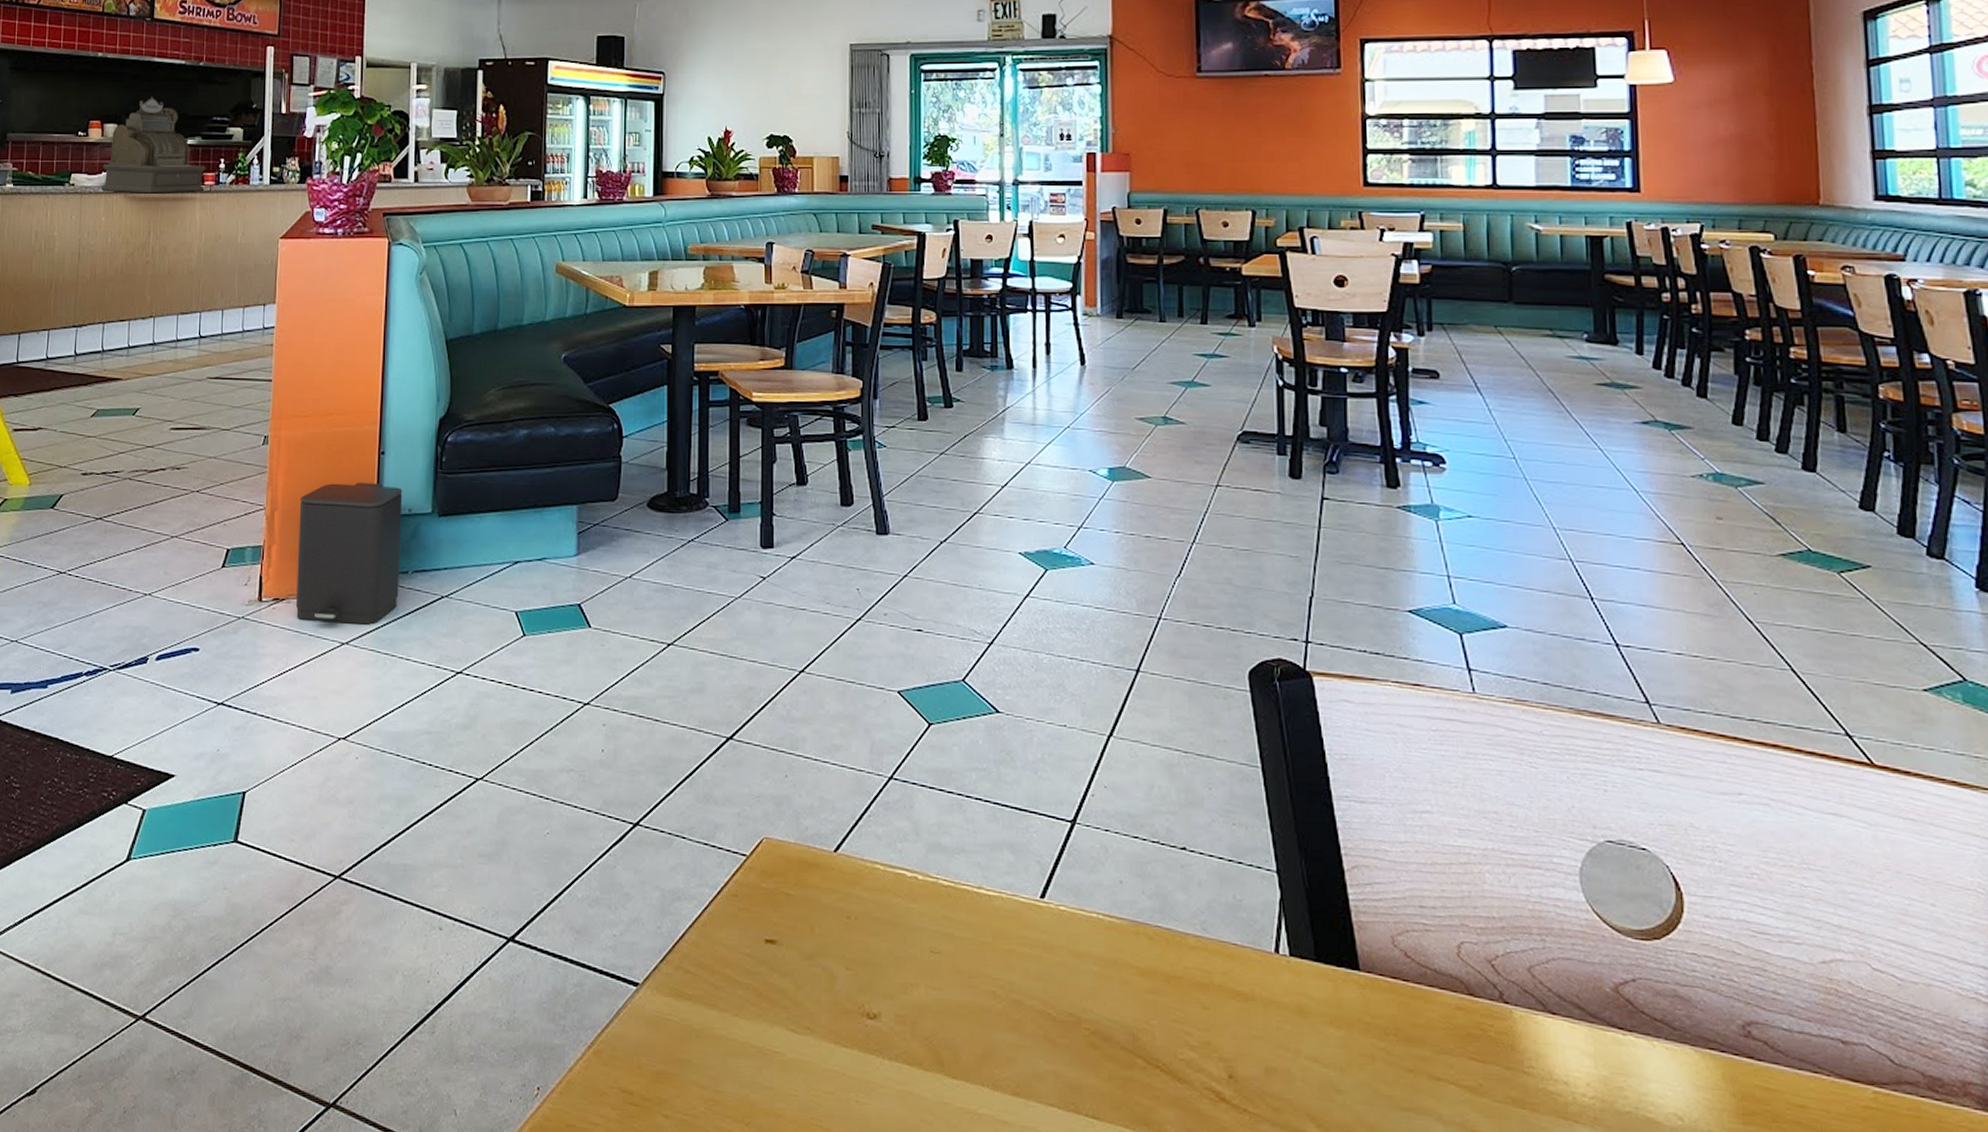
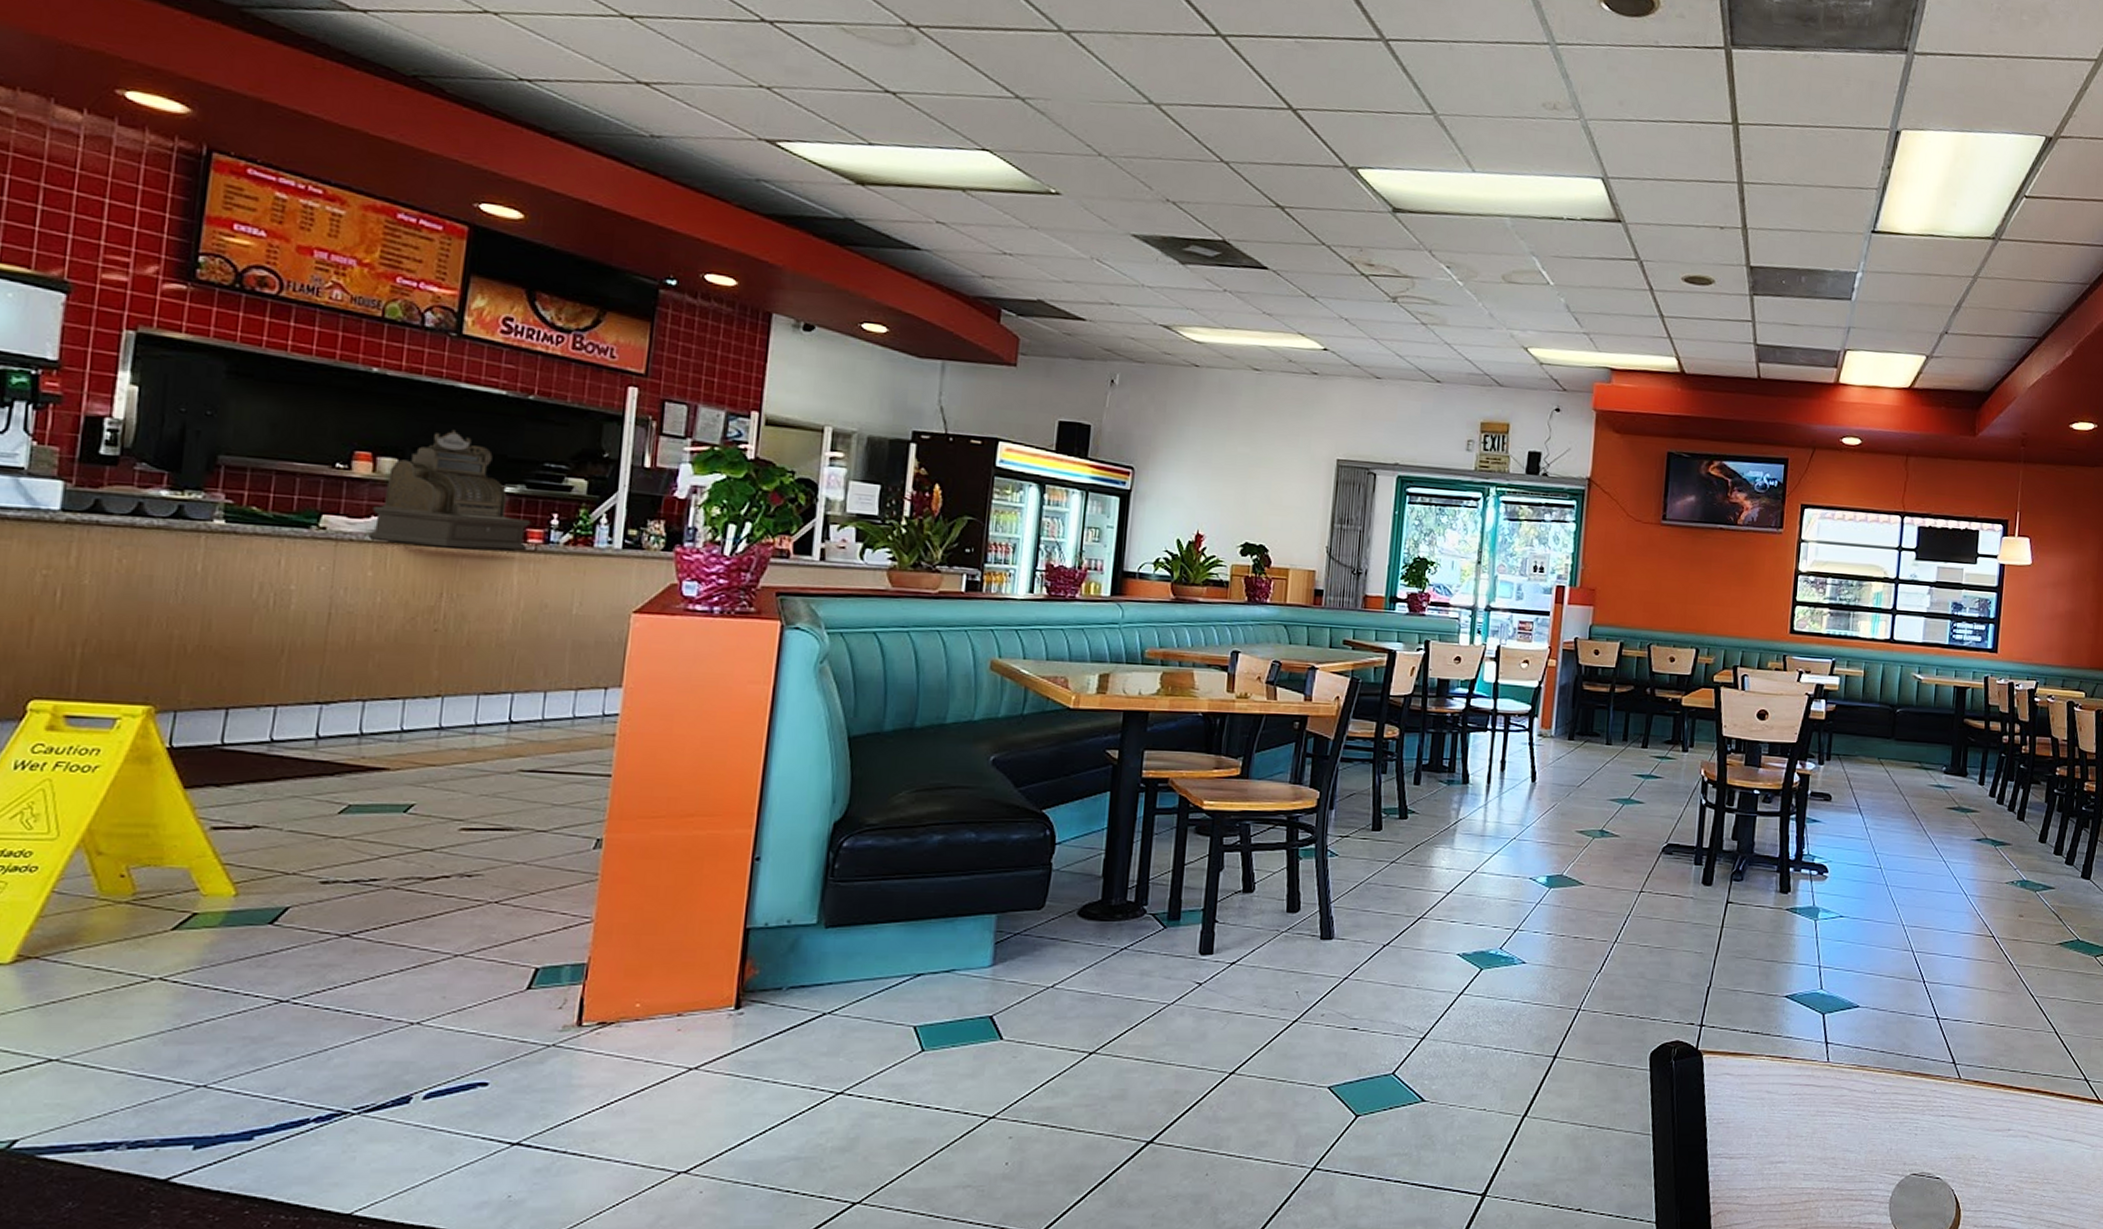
pedal bin: present [295,483,403,625] -> none [628,891,781,1047]

